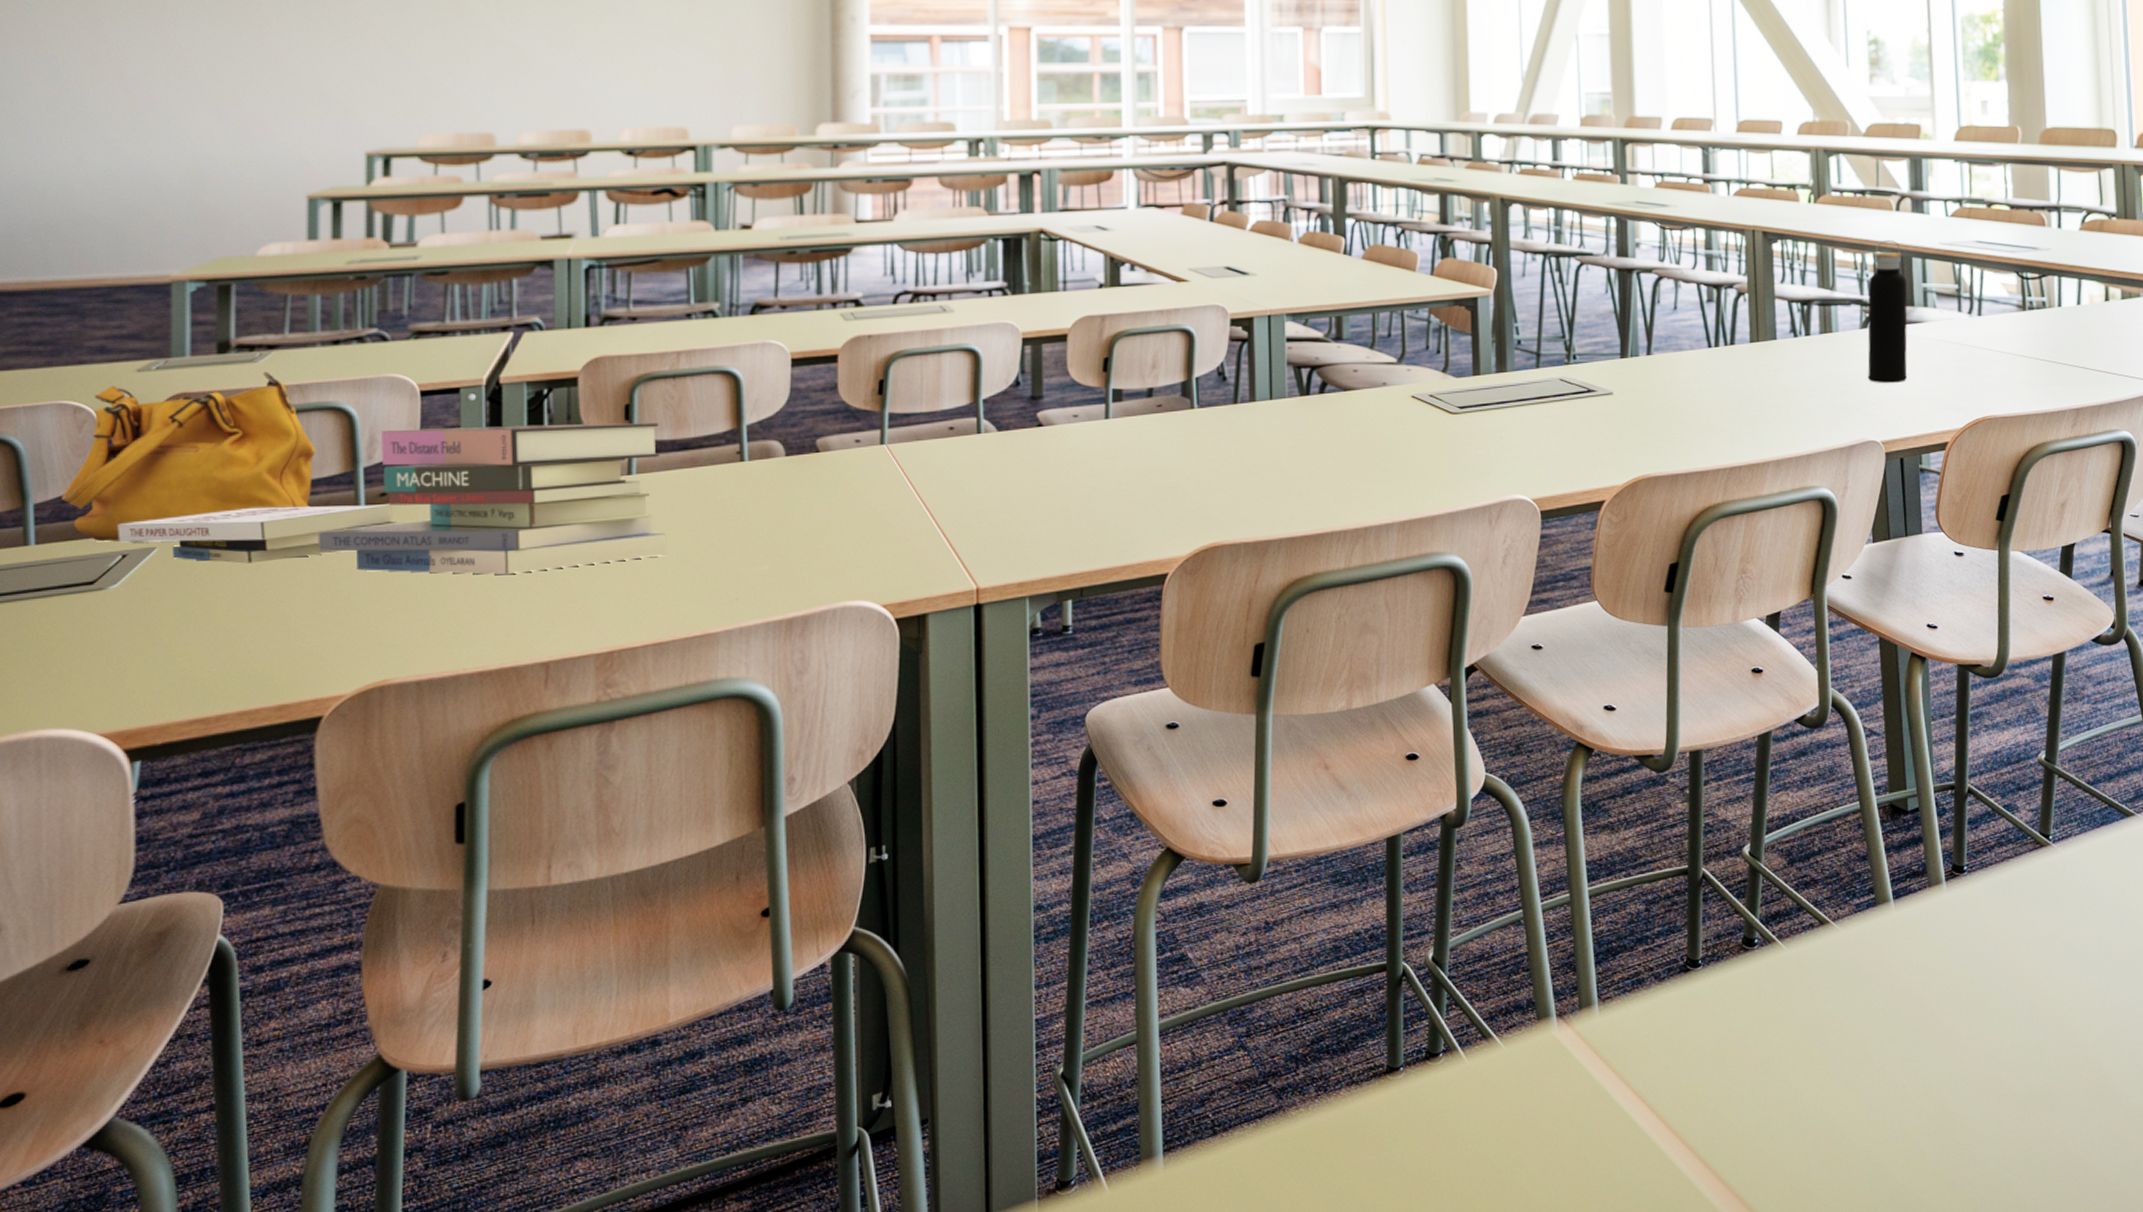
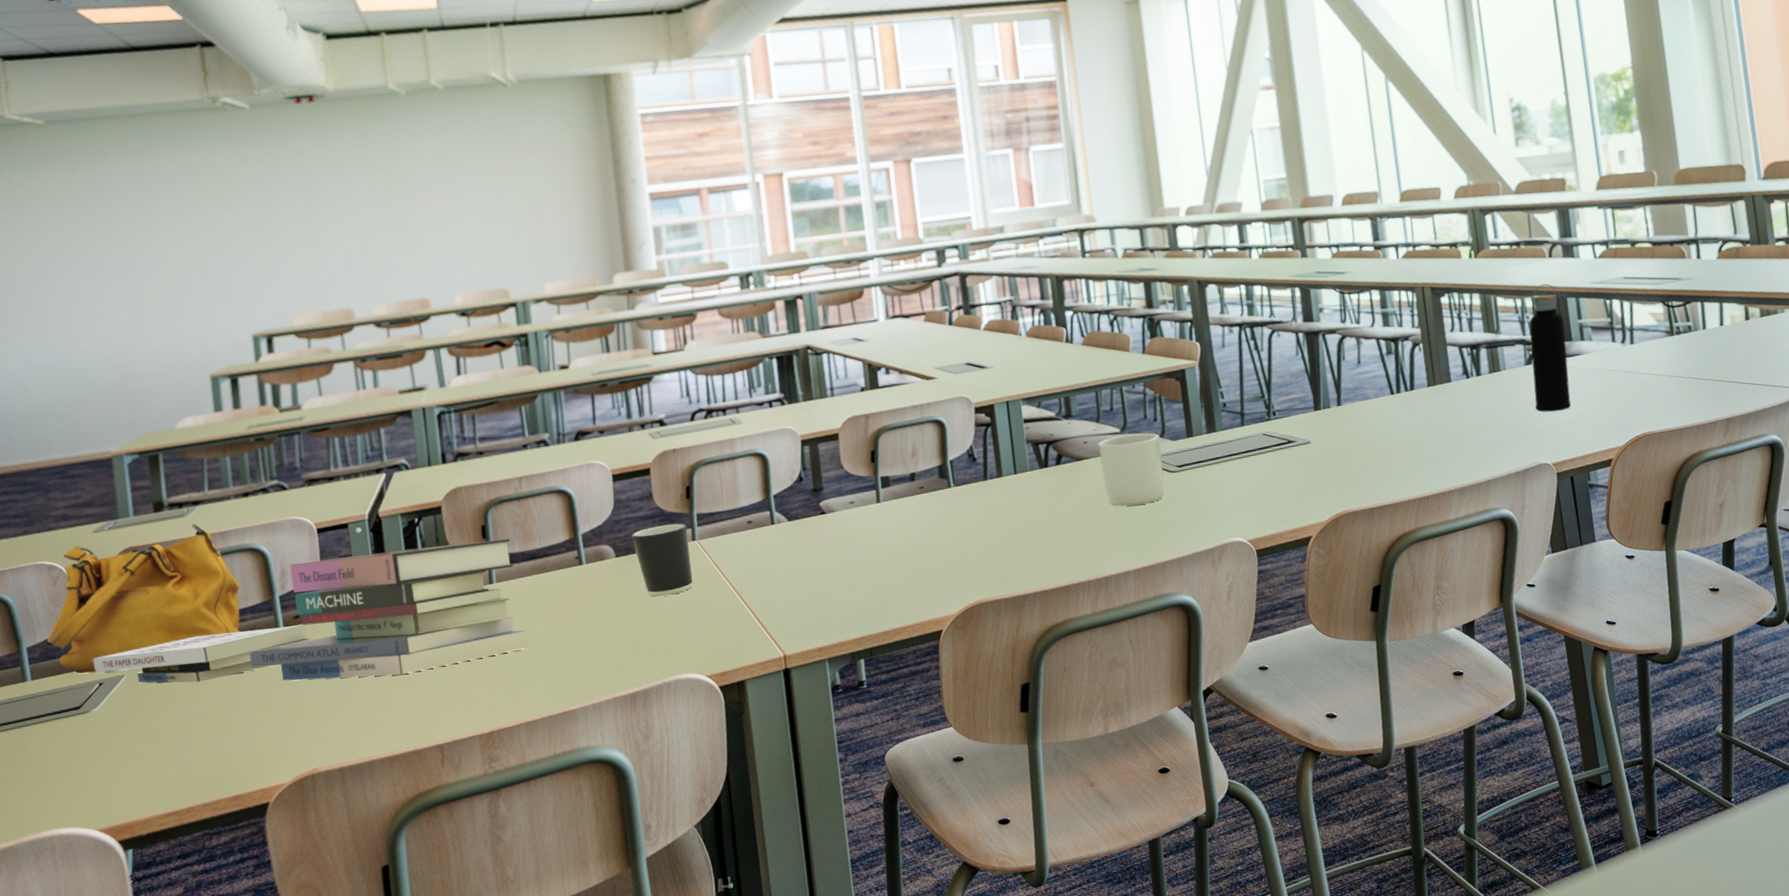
mug: none [807,422,876,507] -> present [631,523,694,597]
mug: none [1369,365,1443,448] -> present [1097,432,1165,507]

